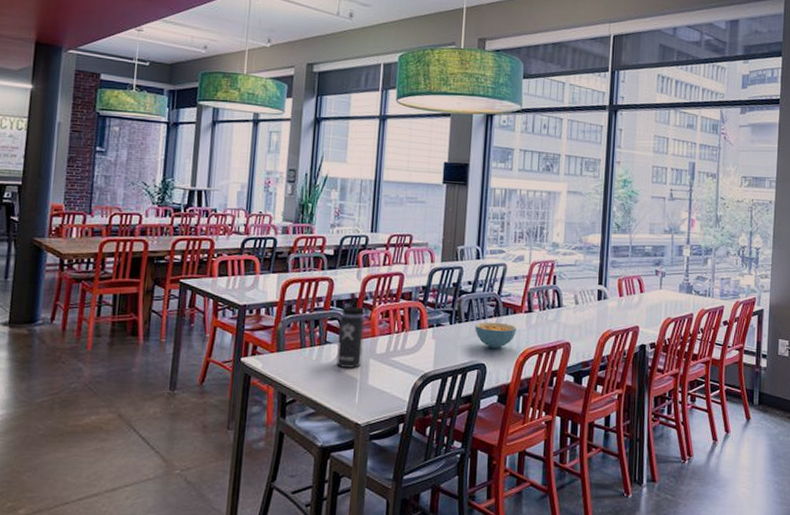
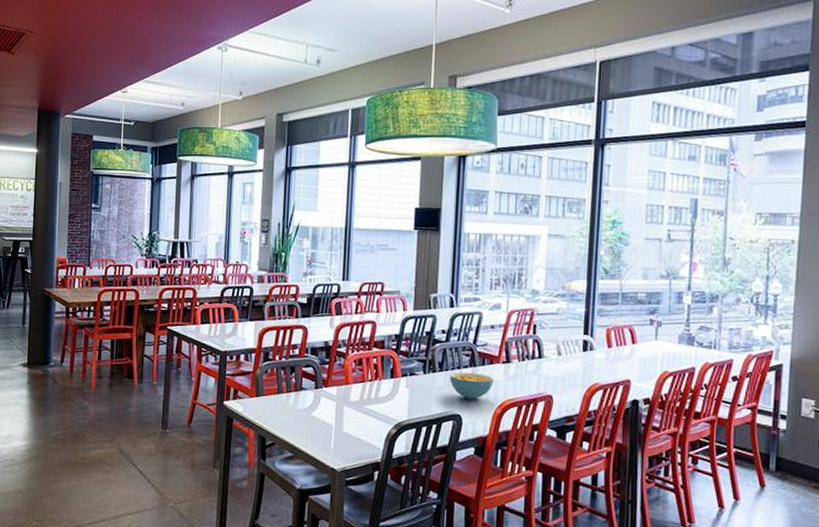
thermos bottle: present [336,296,371,368] -> none [312,344,344,415]

